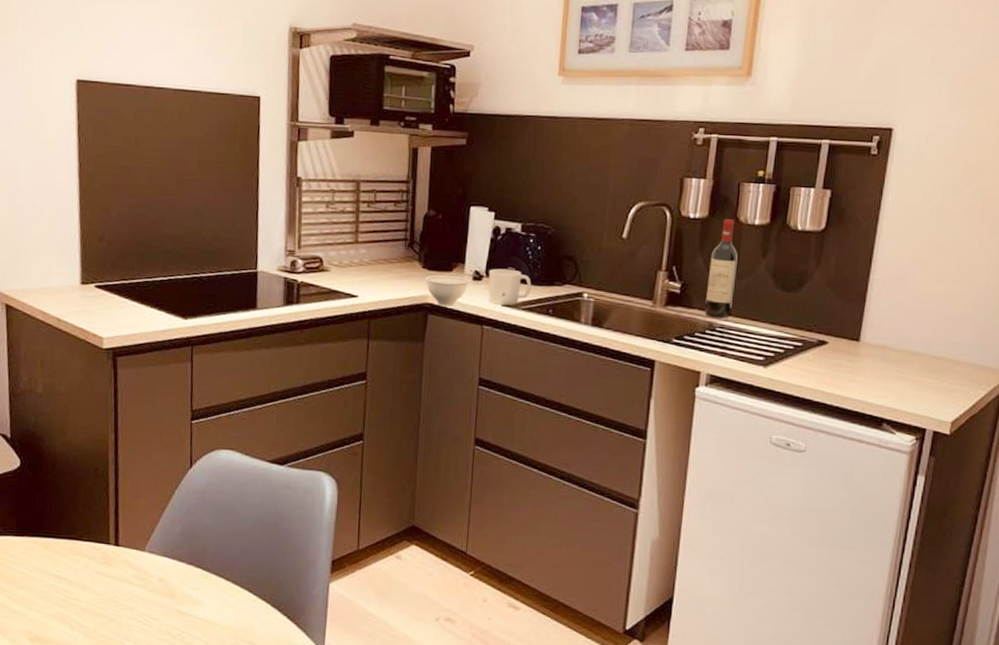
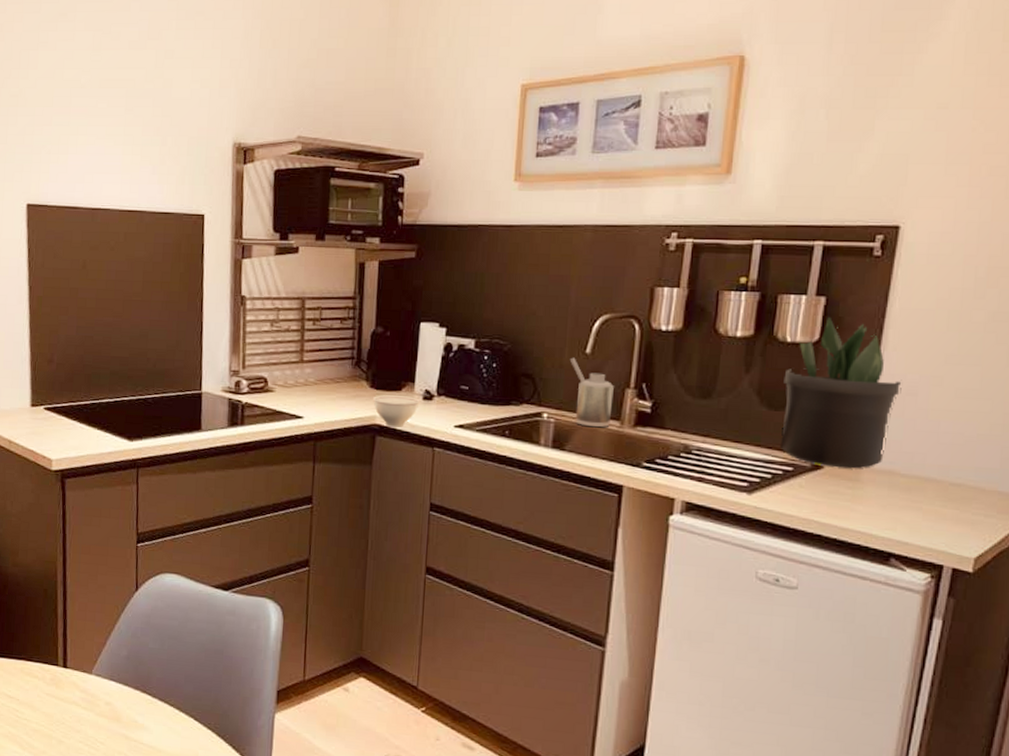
mug: present [488,268,531,306] -> none [439,387,486,427]
soap dispenser: none [608,241,647,307] -> present [569,357,614,428]
wine bottle: present [704,219,738,318] -> none [679,331,717,439]
planter: none [792,208,894,343] -> present [781,317,902,468]

